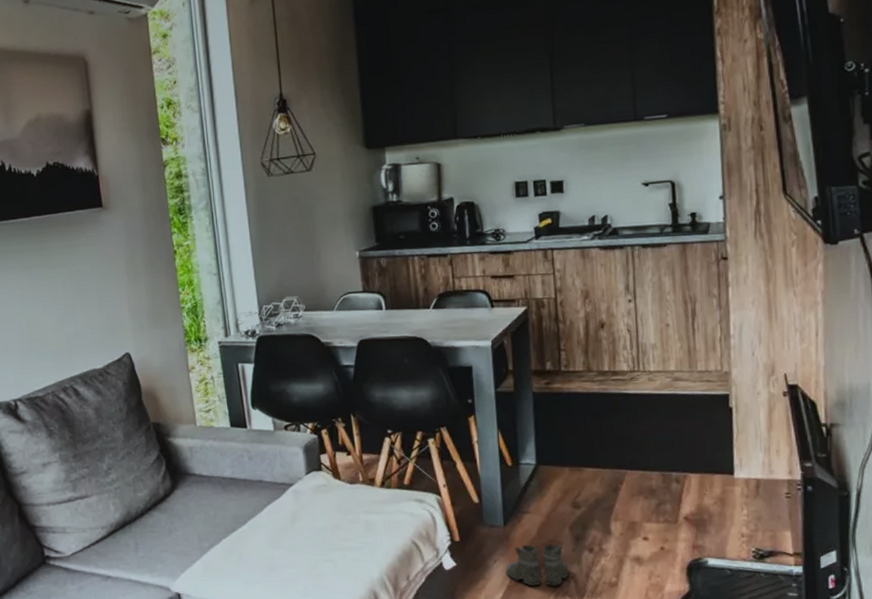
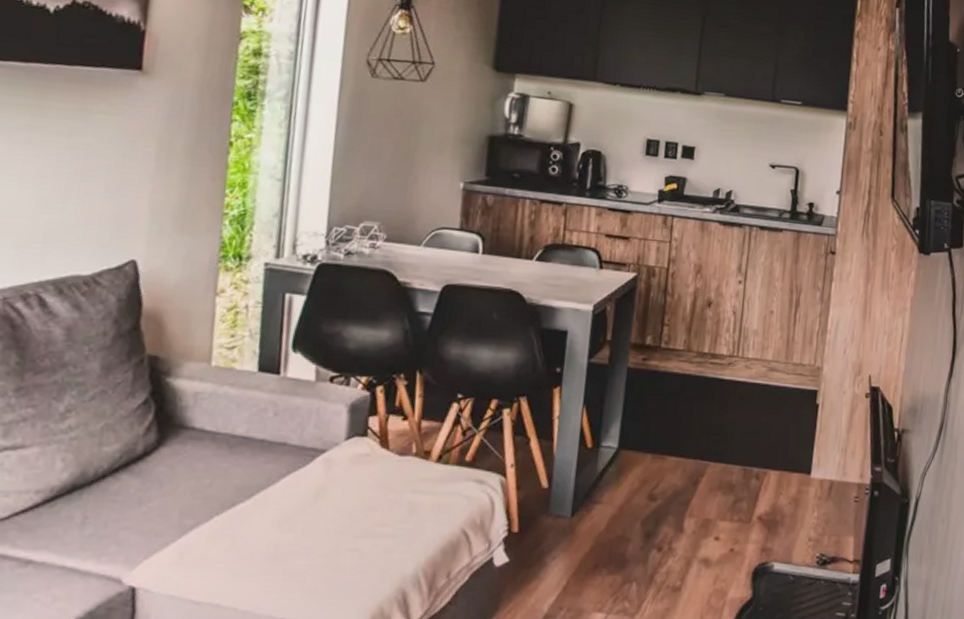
boots: present [506,544,577,587] -> none [563,539,640,589]

